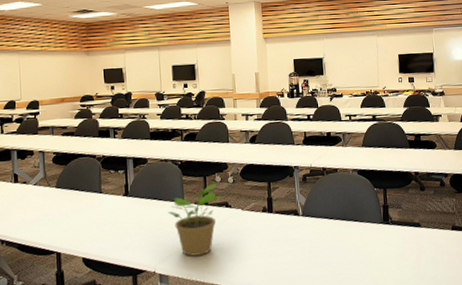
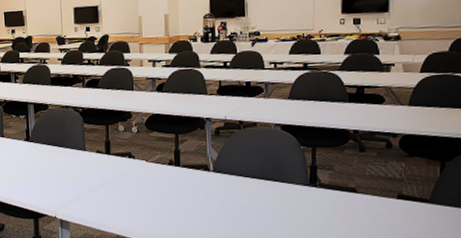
potted plant: present [168,183,222,256] -> none [69,132,125,205]

